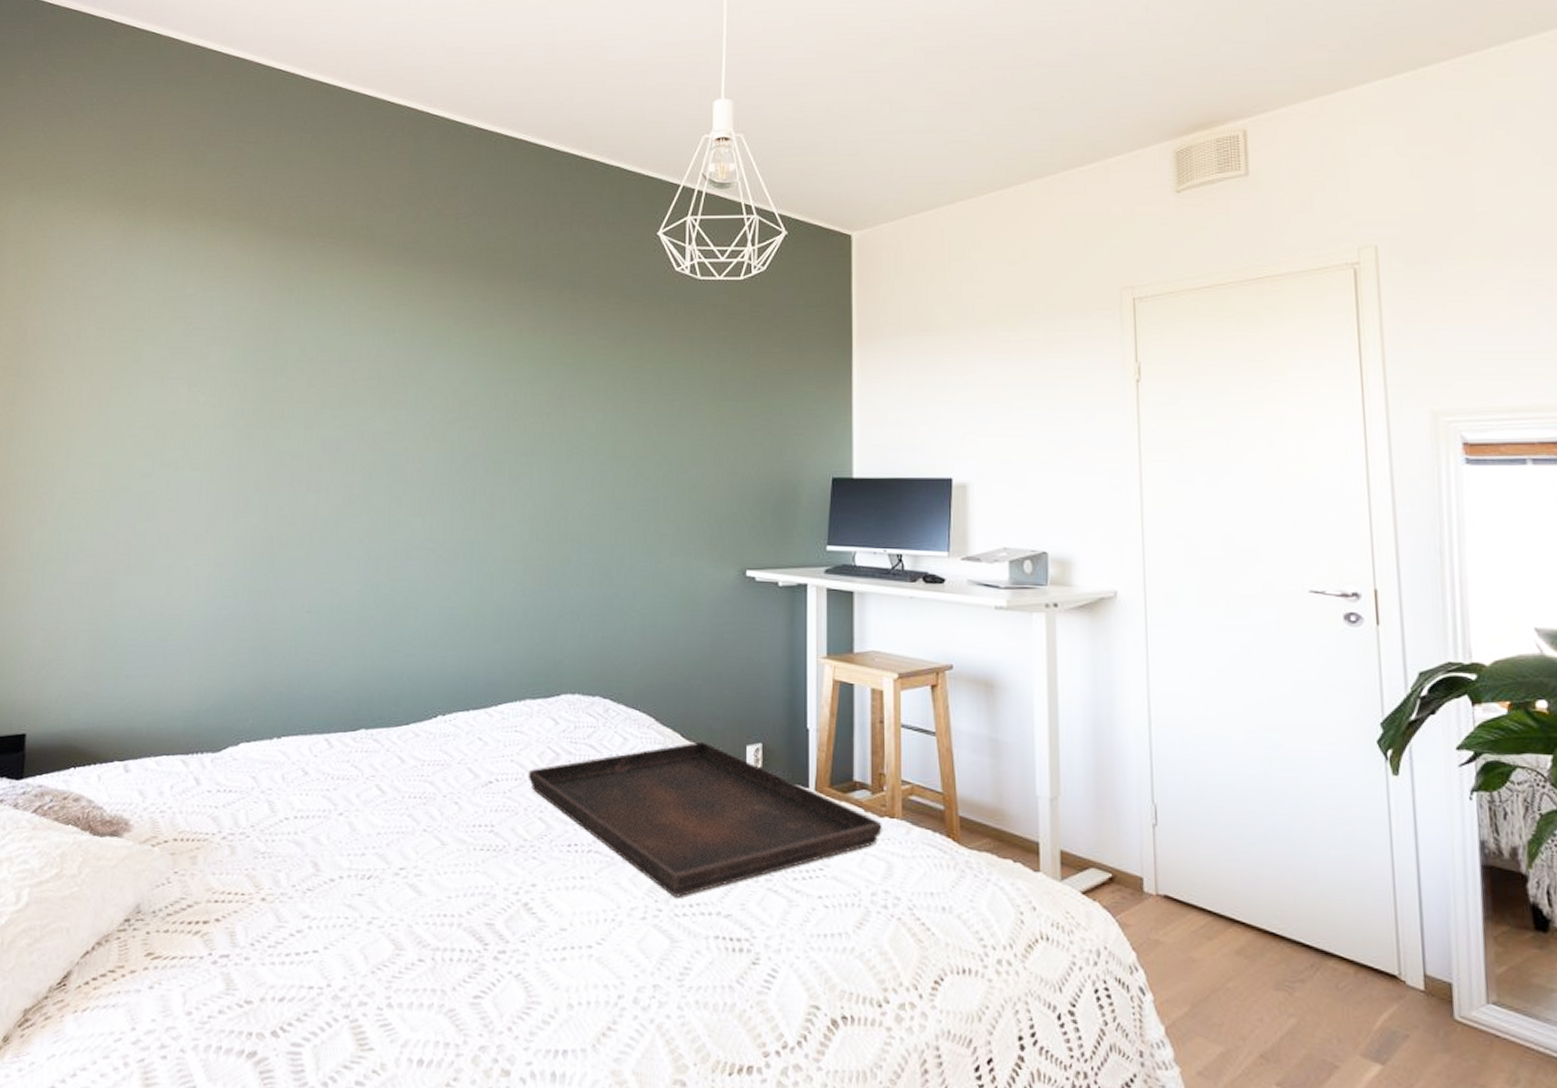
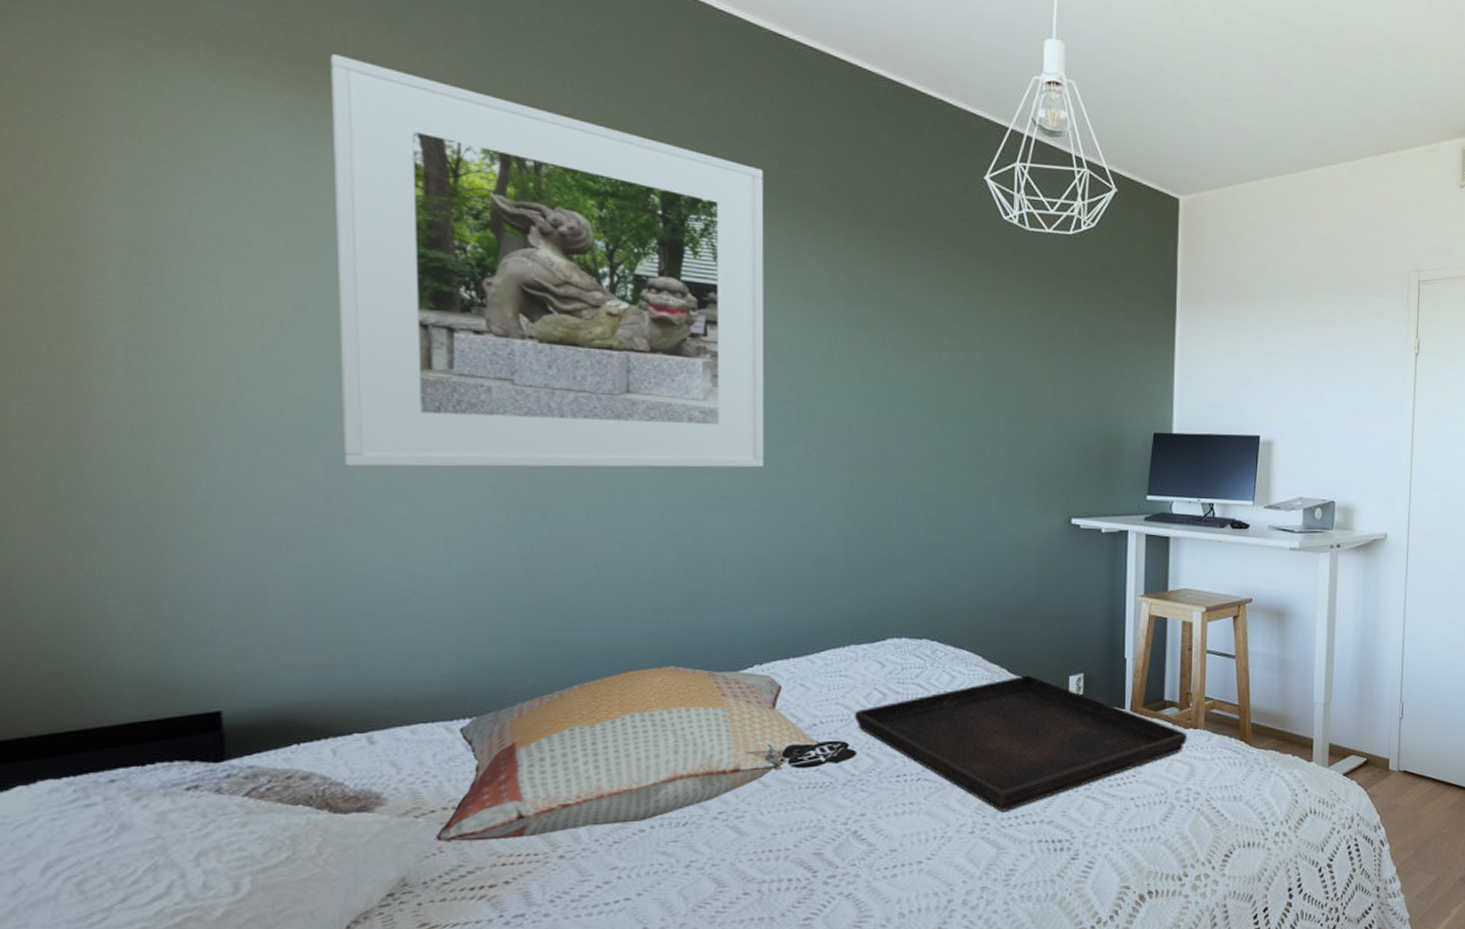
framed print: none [131,188,463,521] -> present [331,54,765,468]
decorative pillow: none [166,712,530,876] -> present [436,665,858,842]

